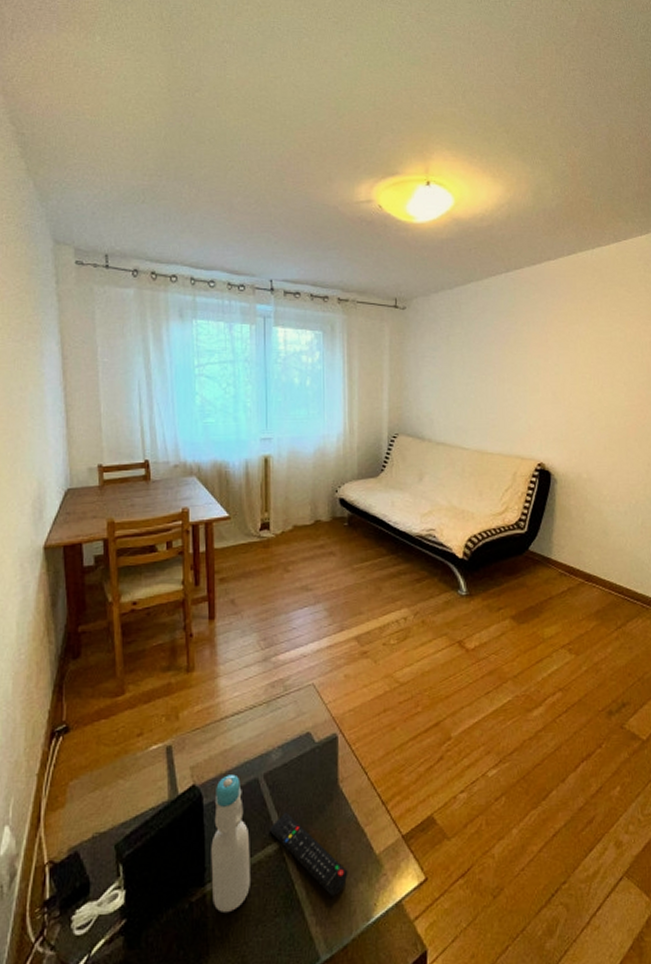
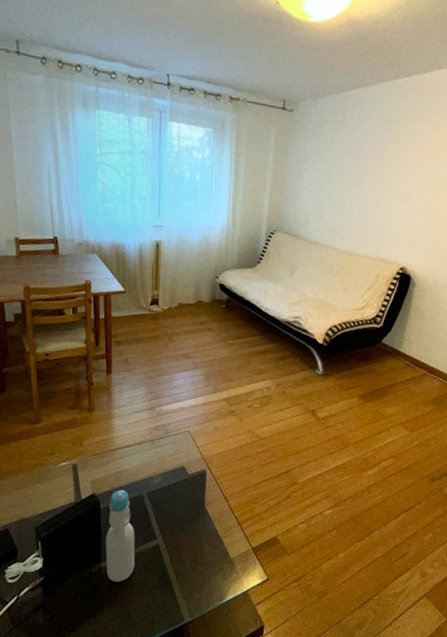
remote control: present [270,812,348,896] -> none [150,521,209,582]

